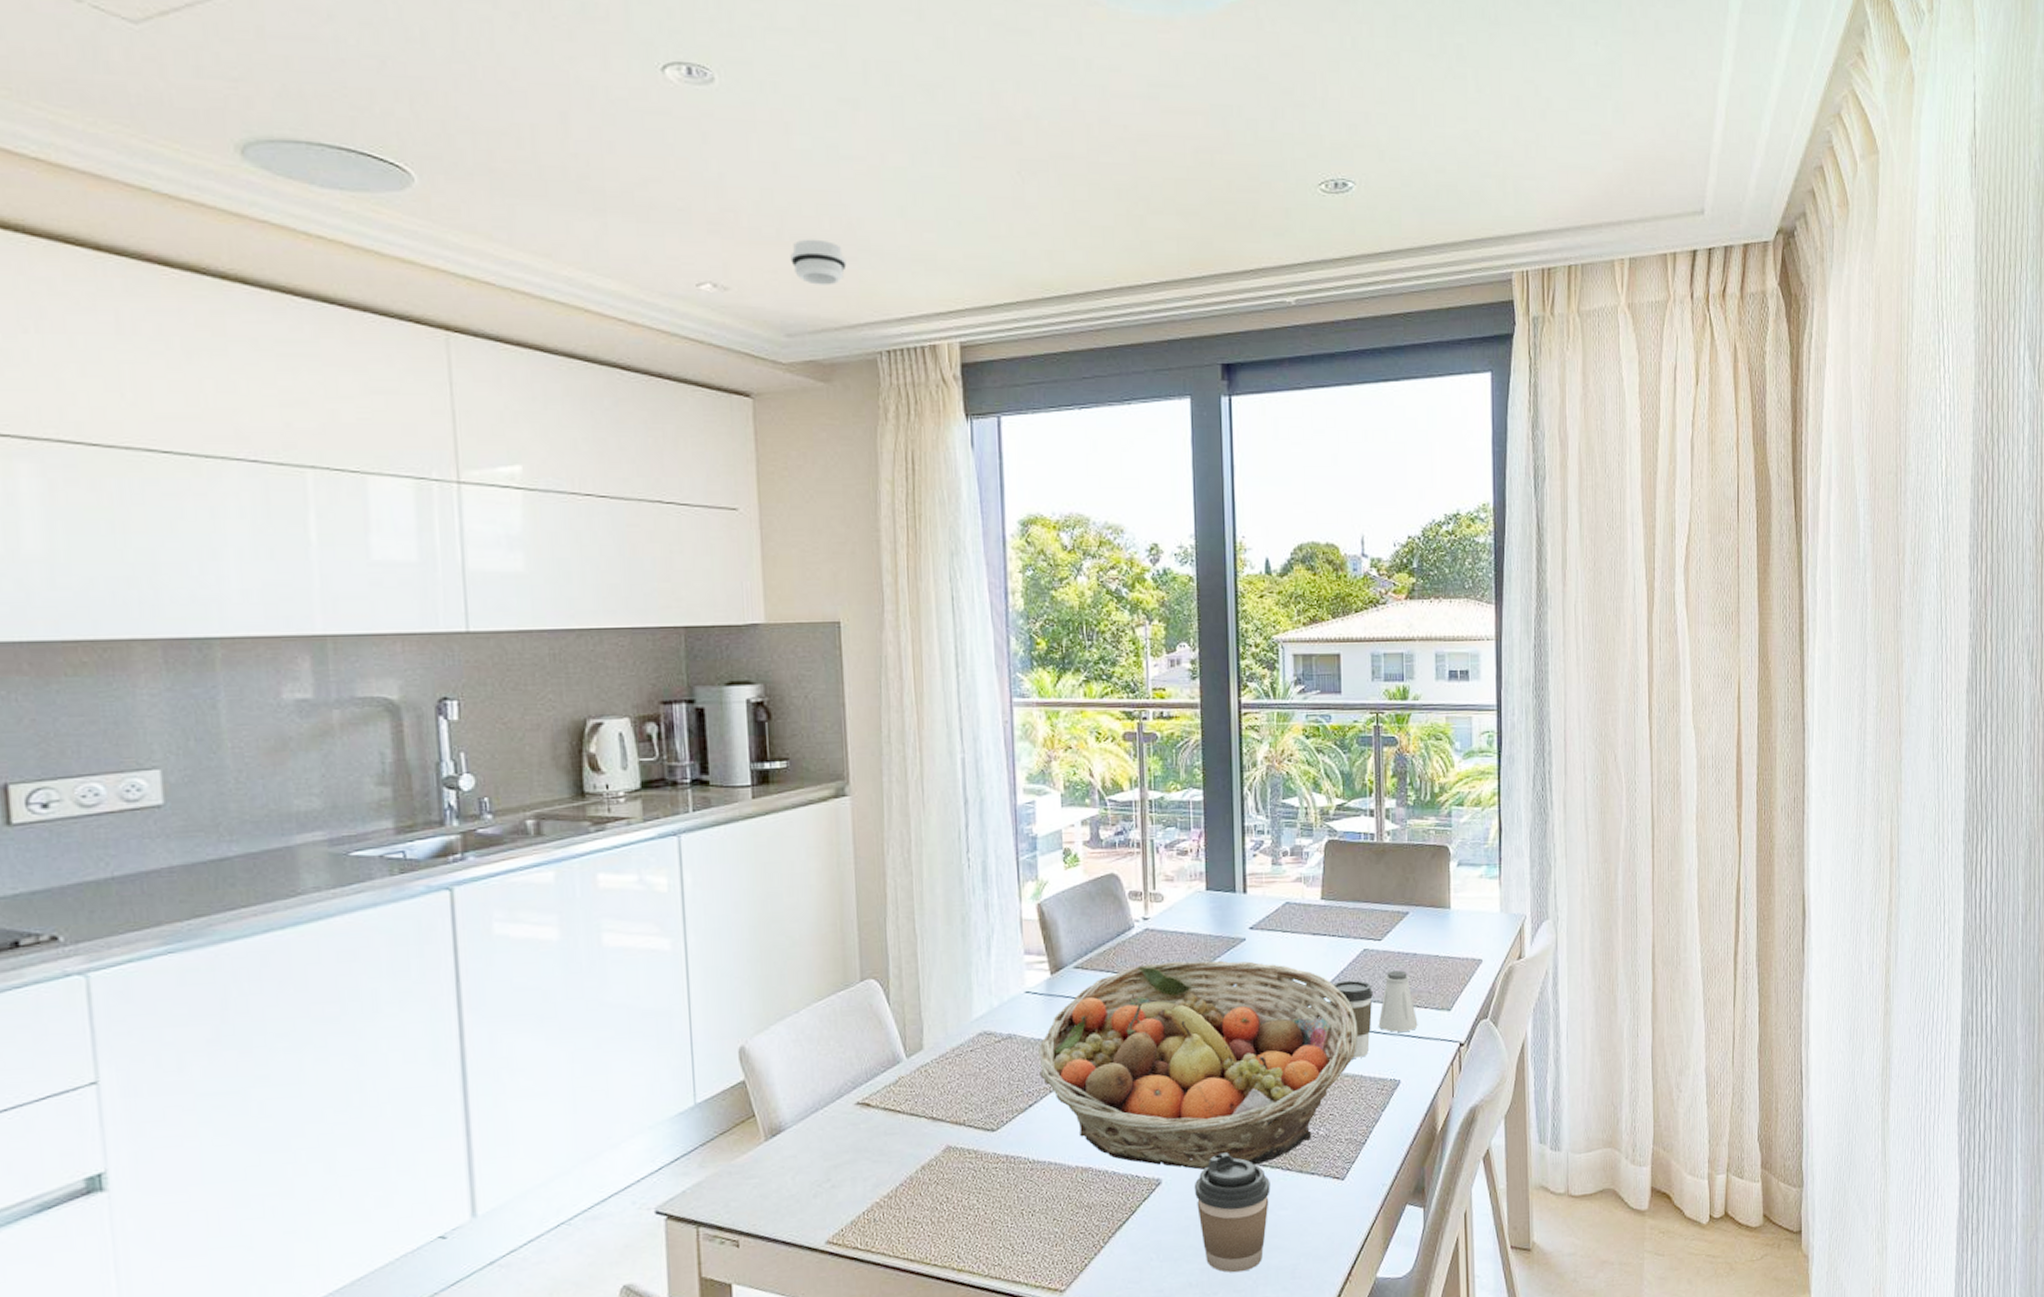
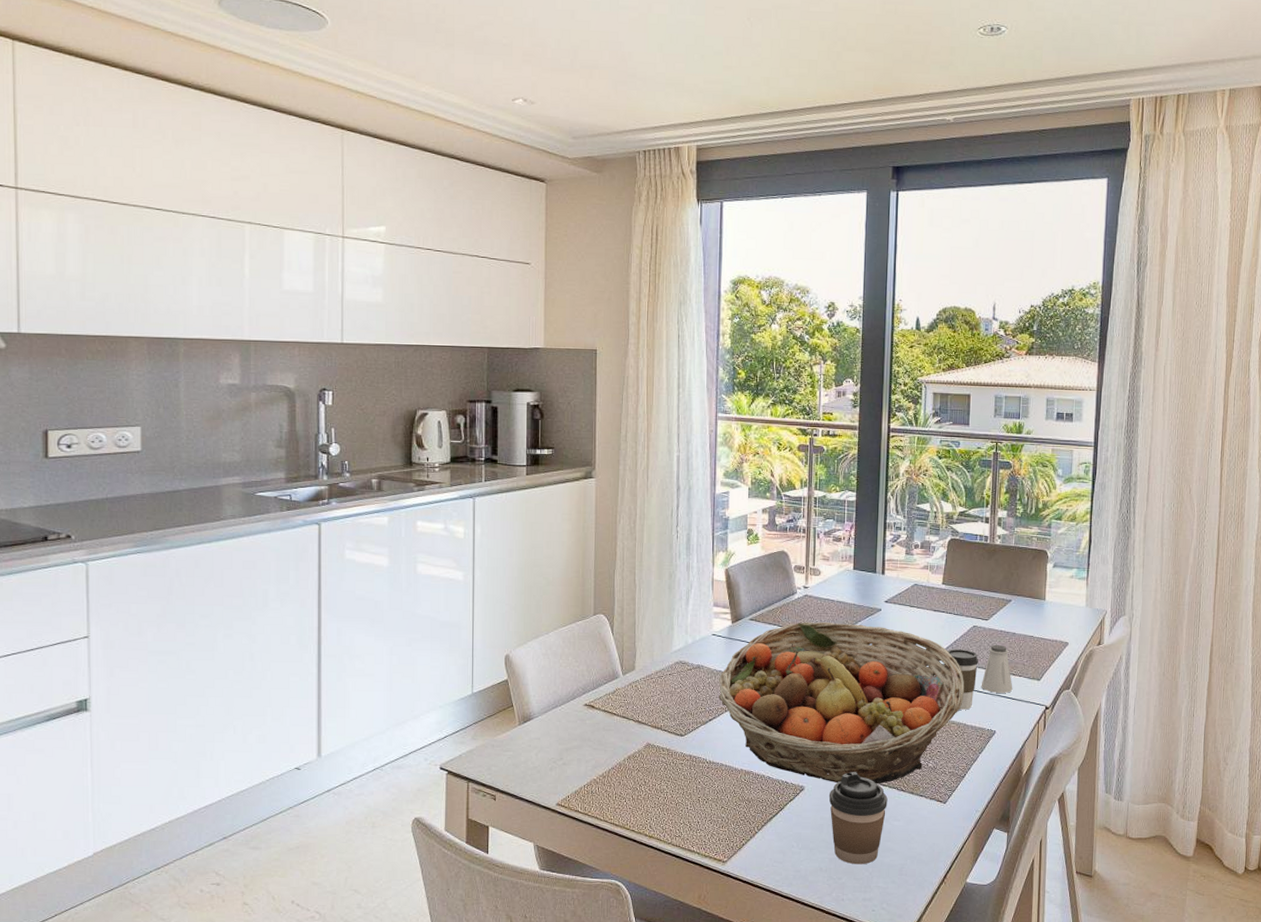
smoke detector: present [790,239,847,285] -> none [579,67,619,102]

